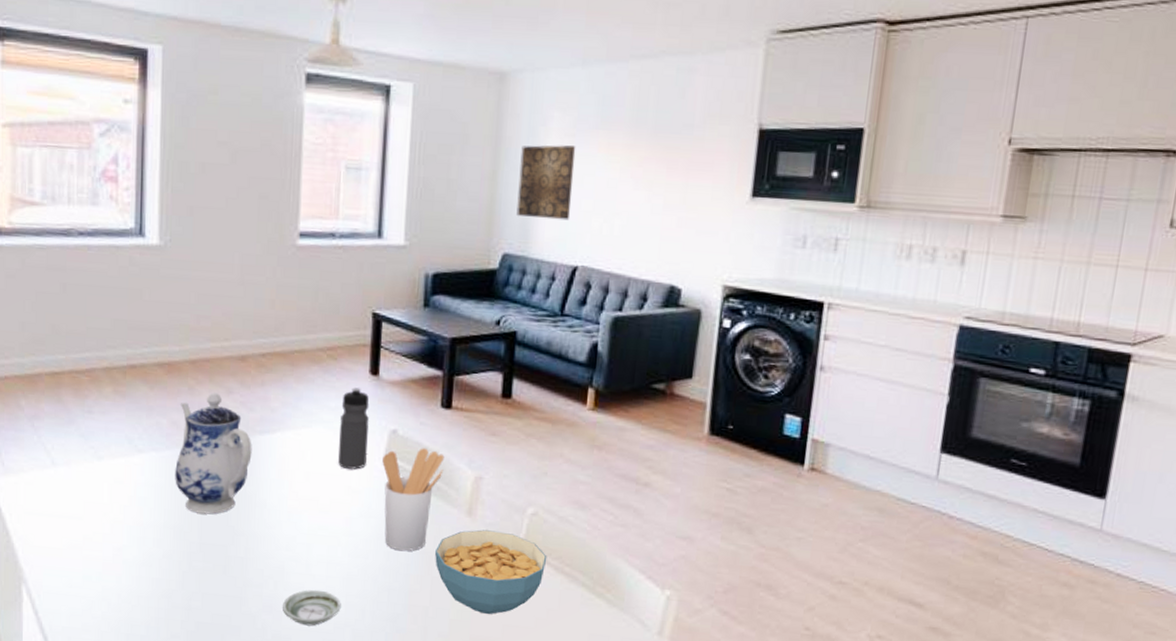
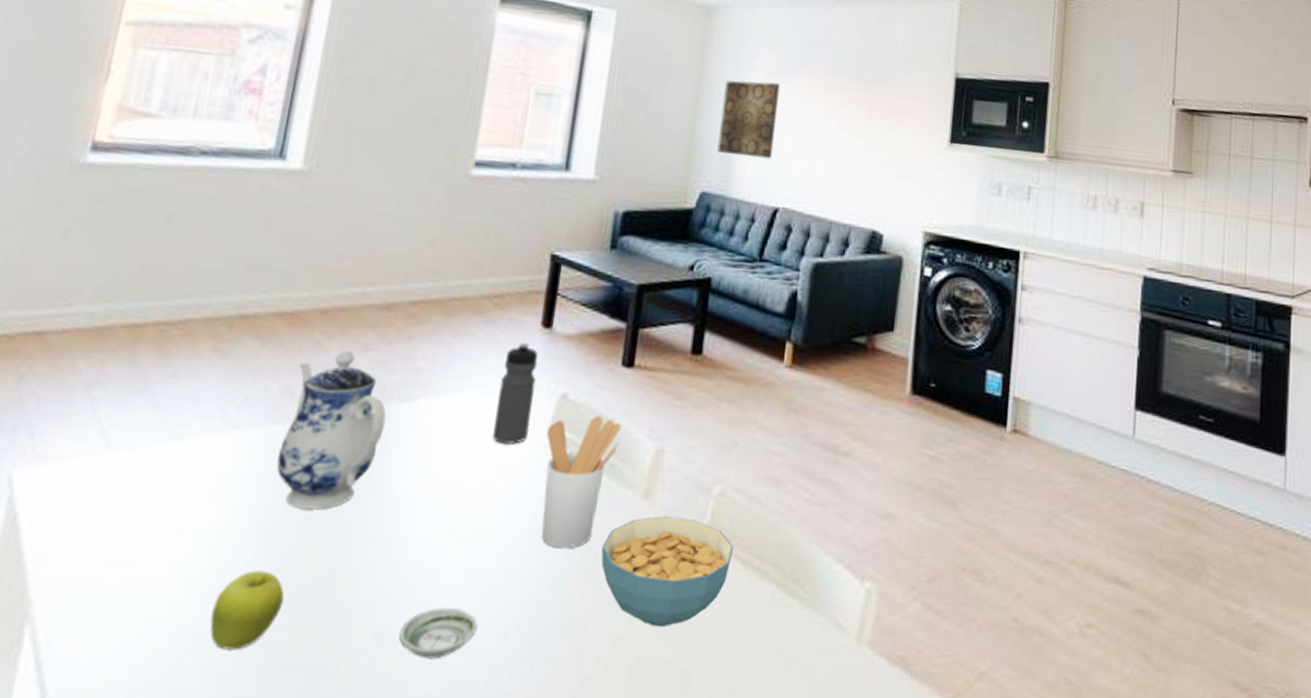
fruit: none [145,555,195,611] -> present [210,570,285,651]

